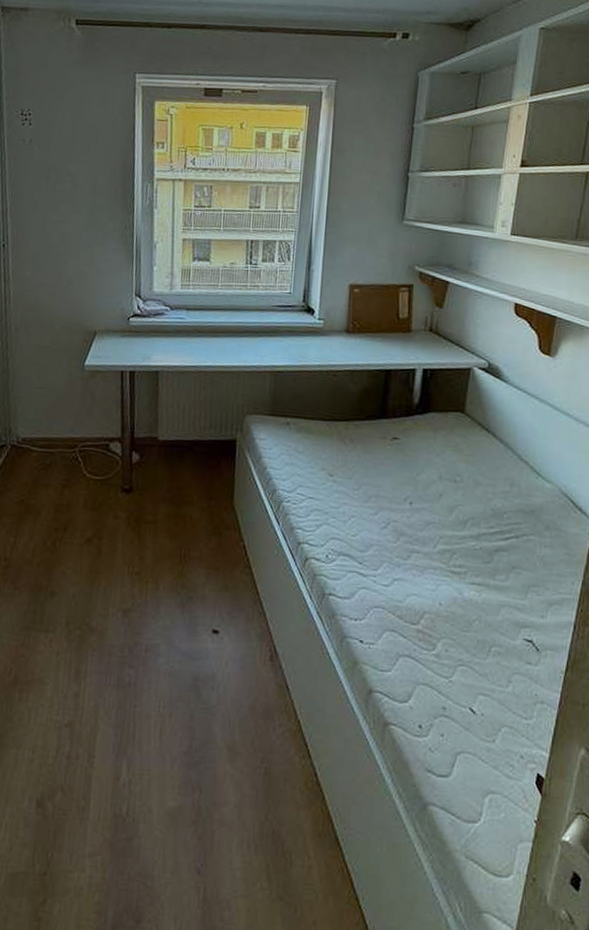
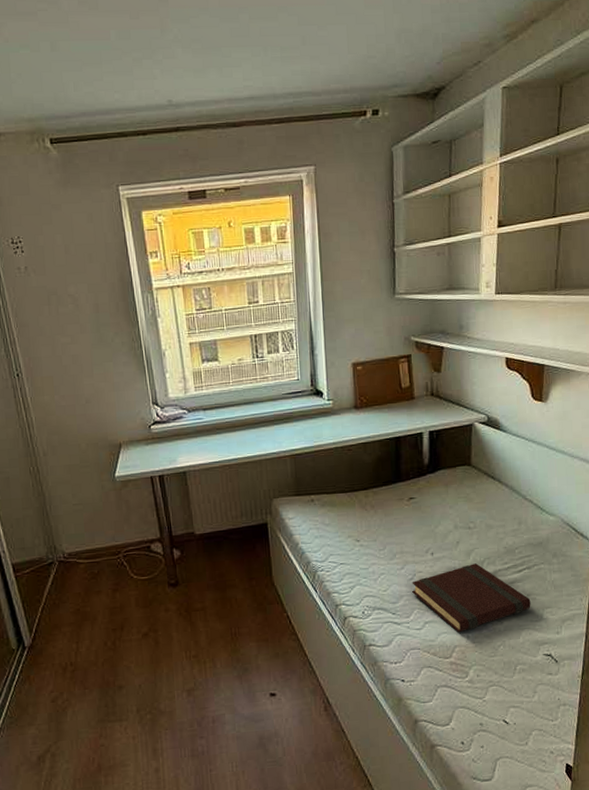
book: none [384,522,515,598] -> present [412,563,531,633]

